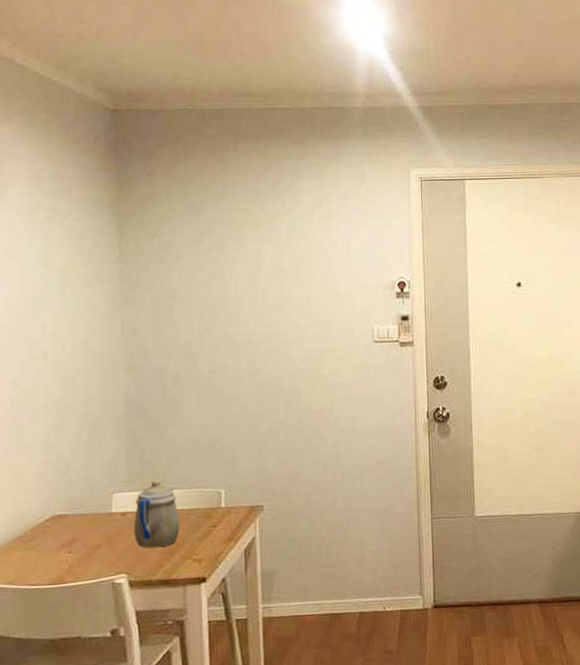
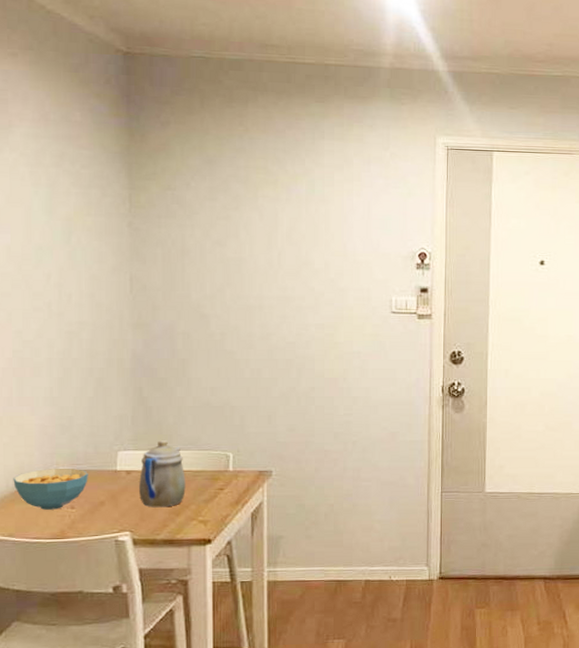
cereal bowl: none [12,513,85,556] -> present [13,469,88,510]

